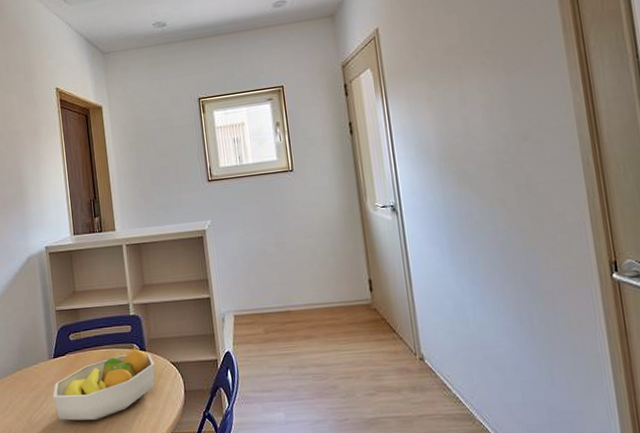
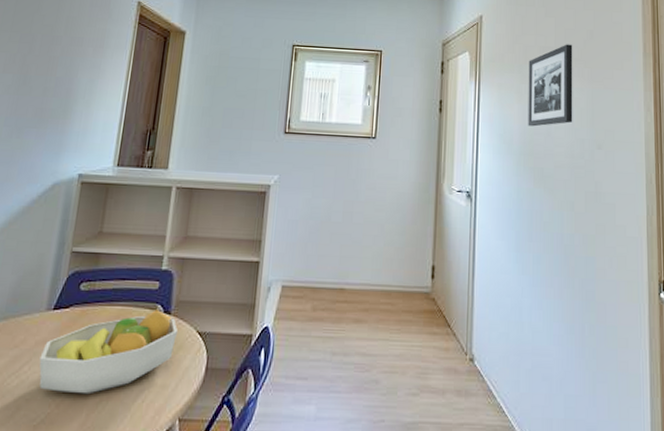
picture frame: none [435,37,492,131] -> present [528,44,573,127]

